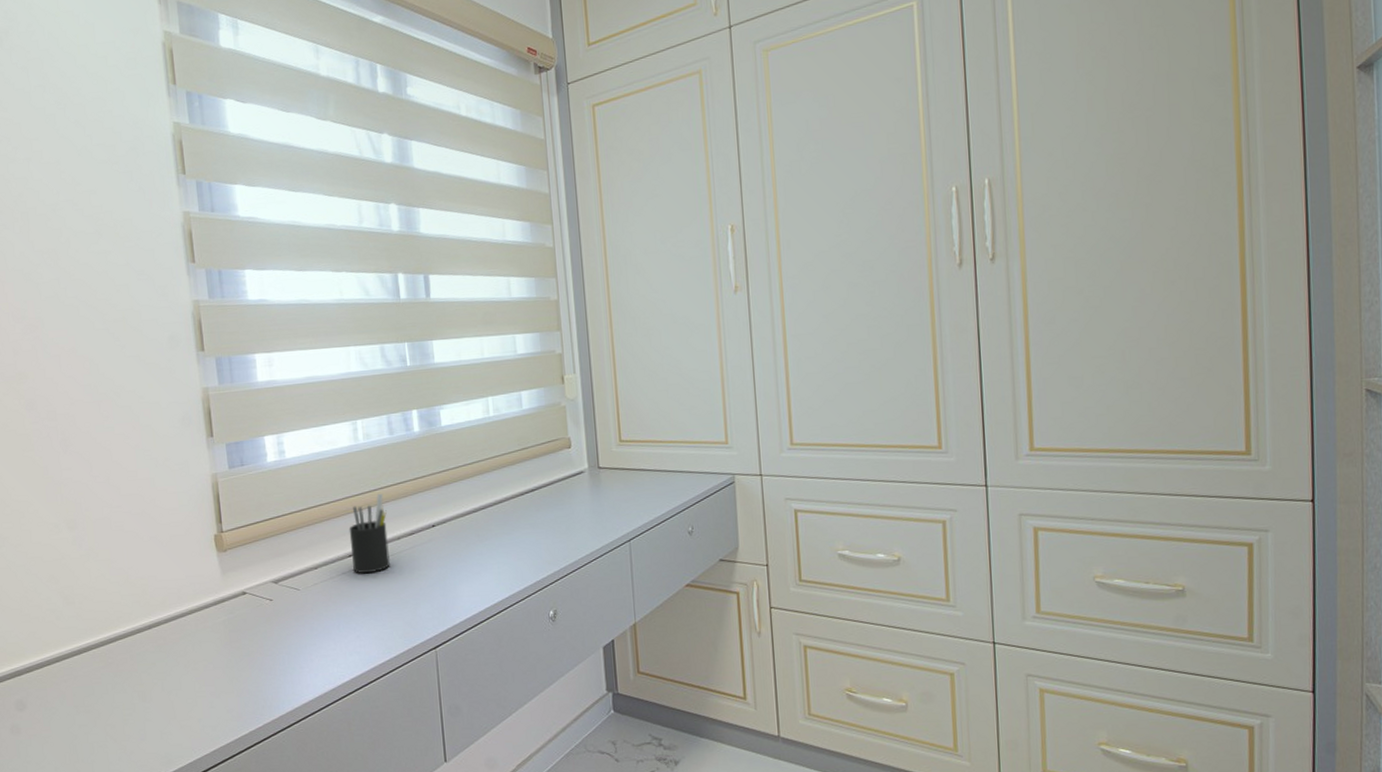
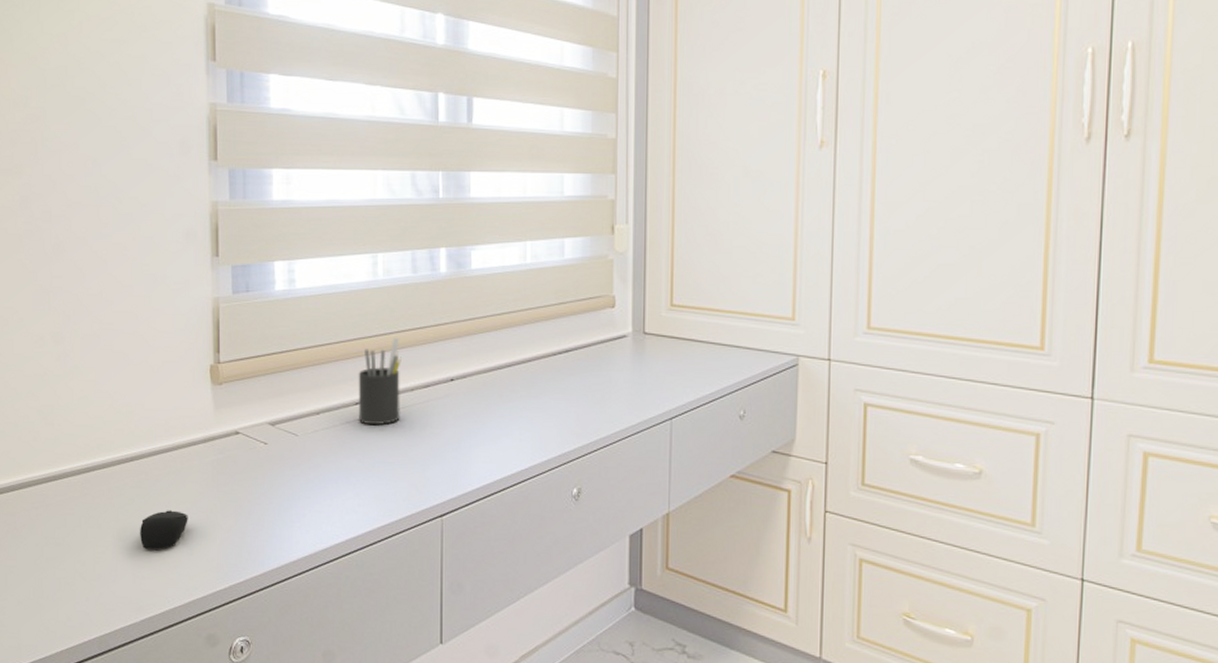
computer mouse: none [163,669,207,708] -> present [140,510,188,551]

